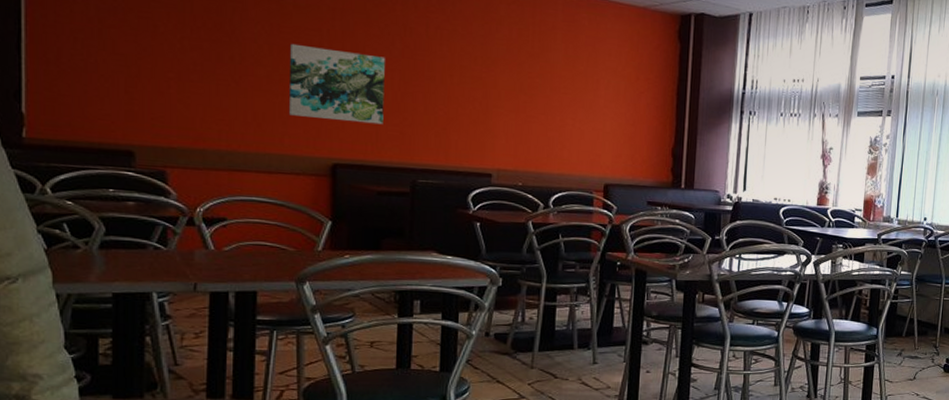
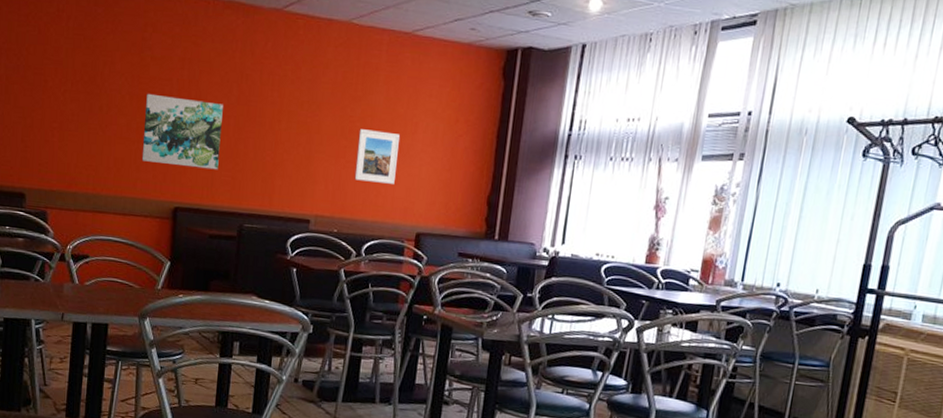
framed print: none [537,85,581,138] -> present [354,129,400,184]

